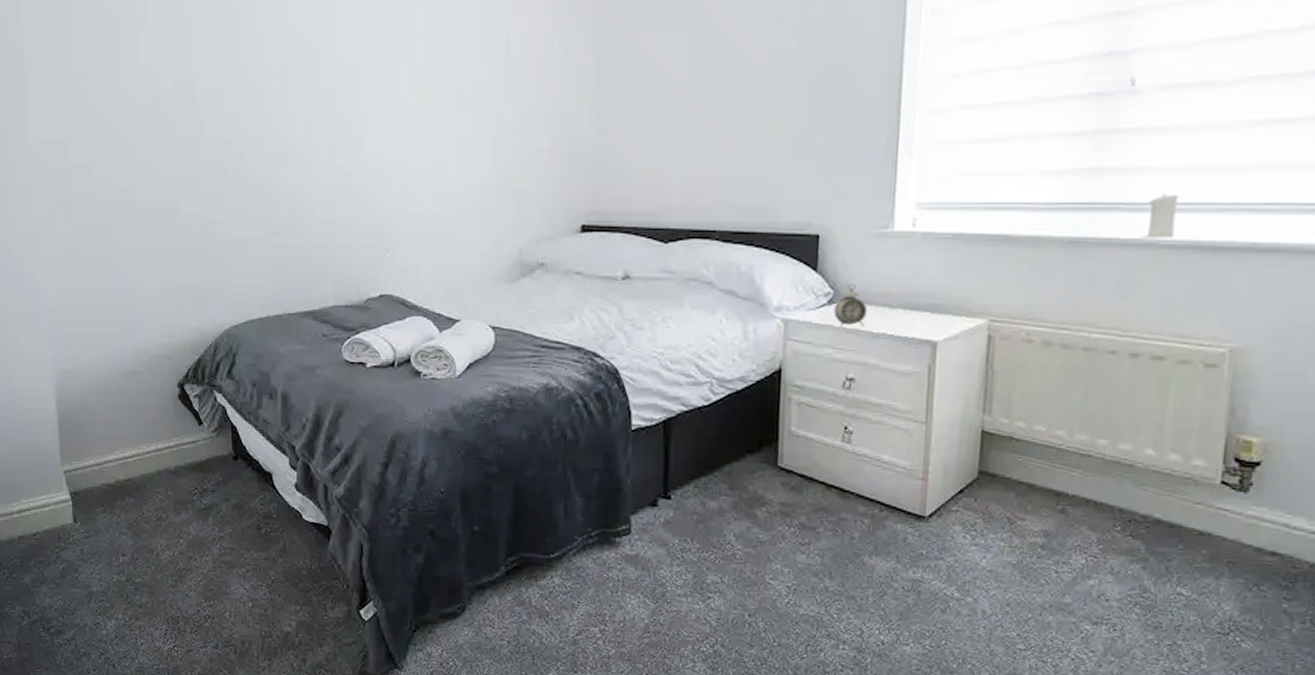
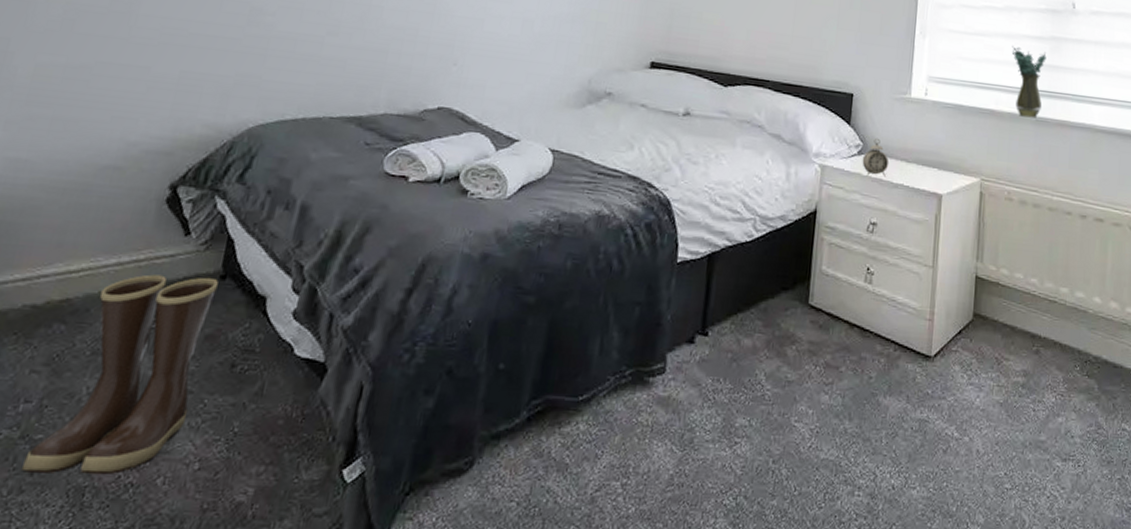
boot: none [133,457,235,609] -> present [20,274,218,475]
vase: none [1034,150,1087,239] -> present [1011,46,1047,118]
candle: present [1142,194,1180,238] -> none [1084,91,1107,125]

